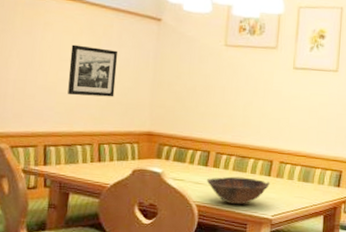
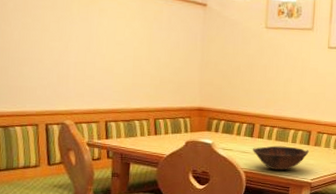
picture frame: present [68,44,118,97] -> none [124,29,169,77]

